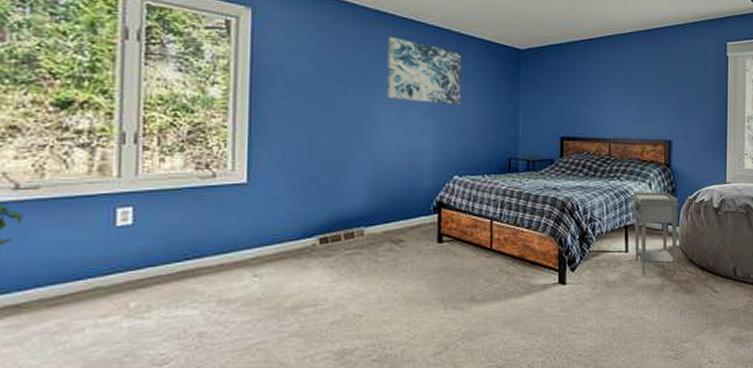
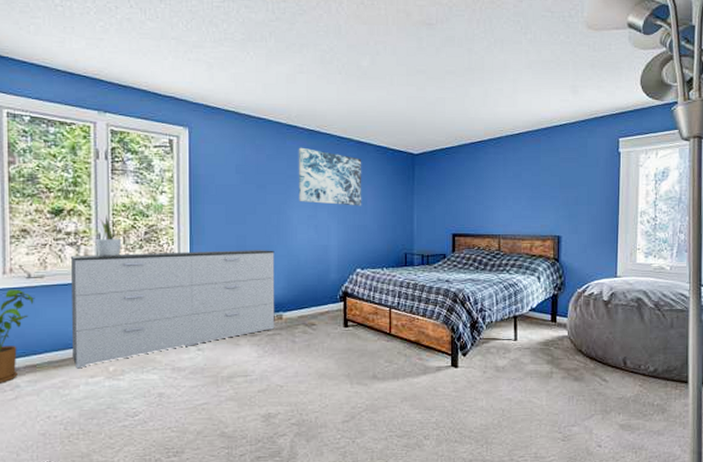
dresser: none [77,154,356,305] -> present [70,250,275,368]
potted plant: none [118,109,156,162] -> present [95,215,122,257]
nightstand: present [631,192,678,276] -> none [520,285,567,364]

